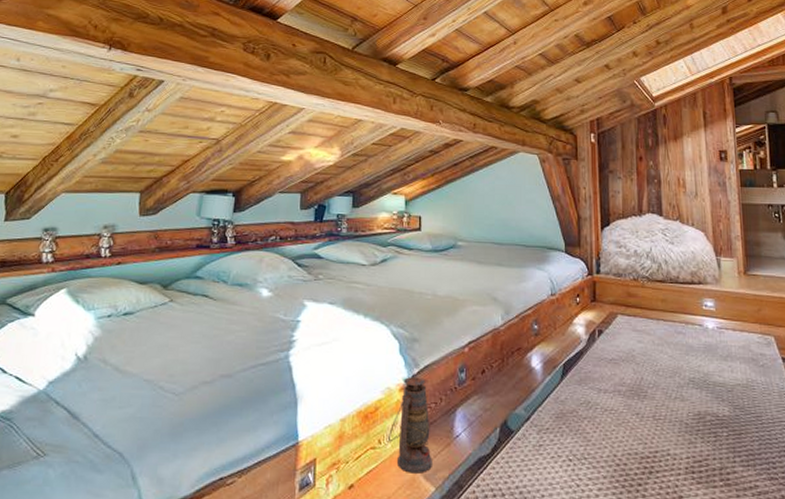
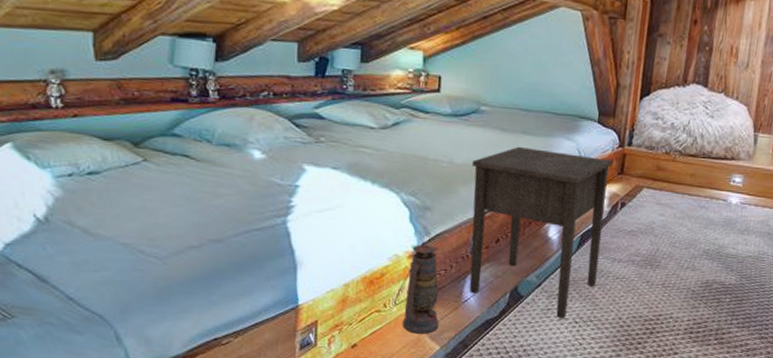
nightstand: none [453,277,585,457] -> present [469,146,612,319]

